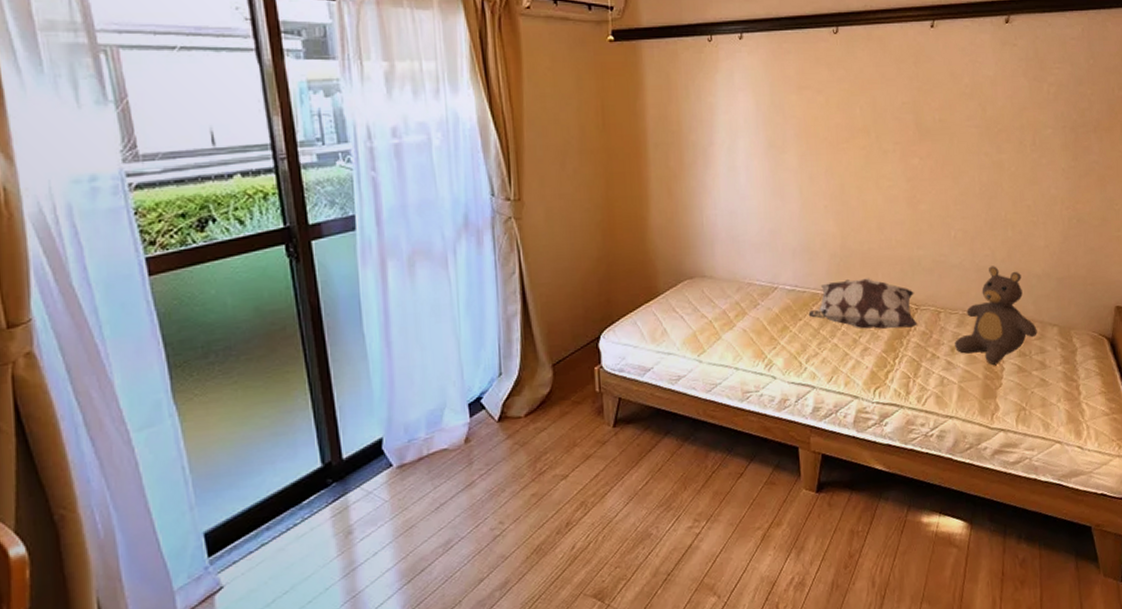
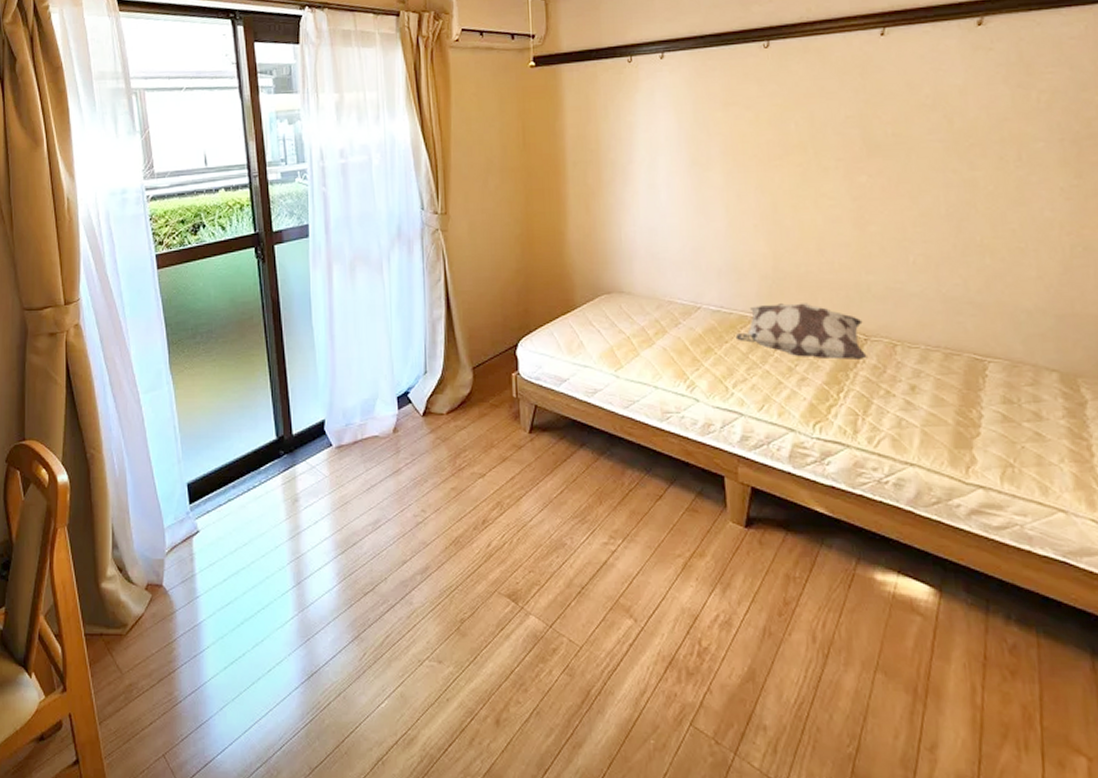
teddy bear: present [955,266,1037,365] -> none [915,297,1029,410]

